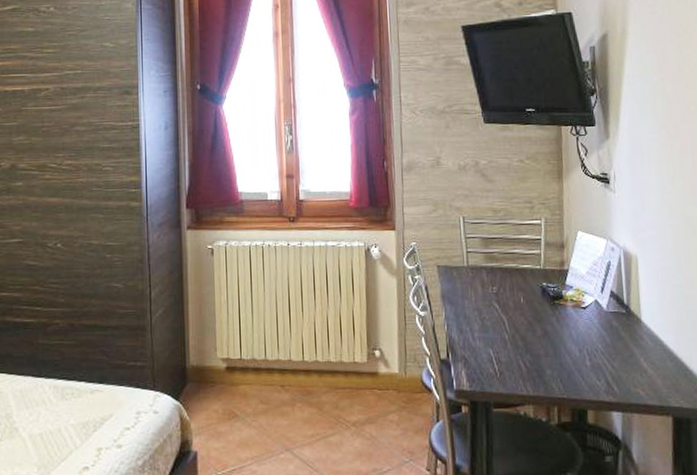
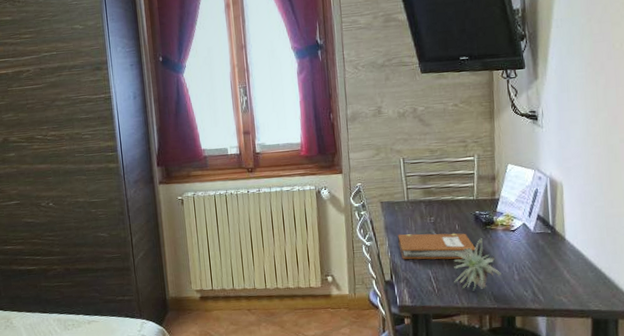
notebook: none [456,304,543,338] -> present [398,233,476,260]
succulent plant: none [517,315,571,376] -> present [453,238,502,291]

